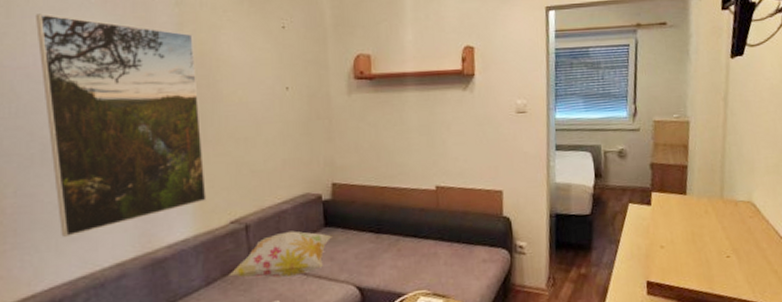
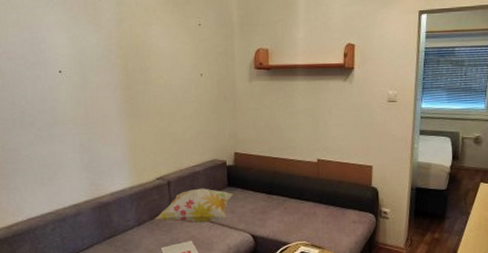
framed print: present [36,13,207,237] -> none [15,10,139,182]

